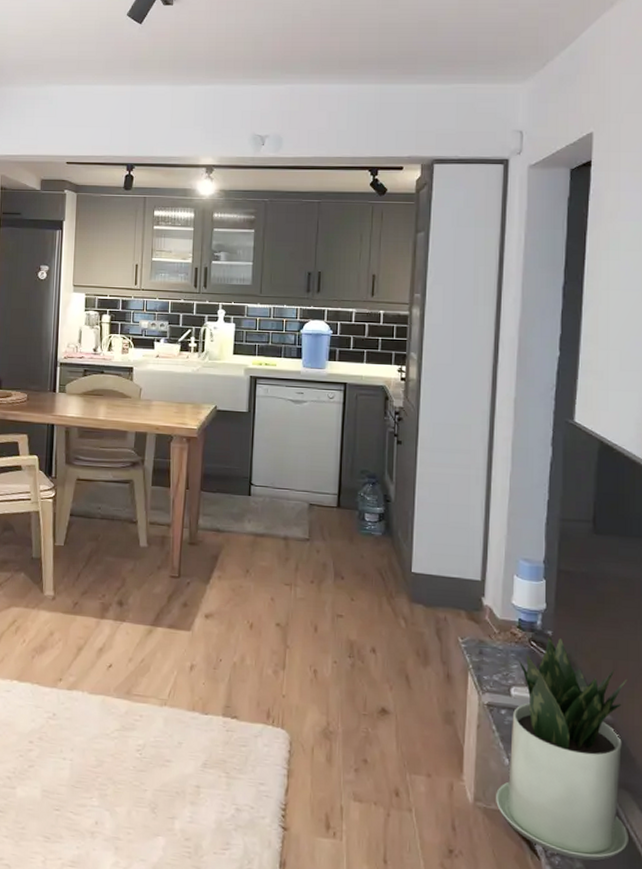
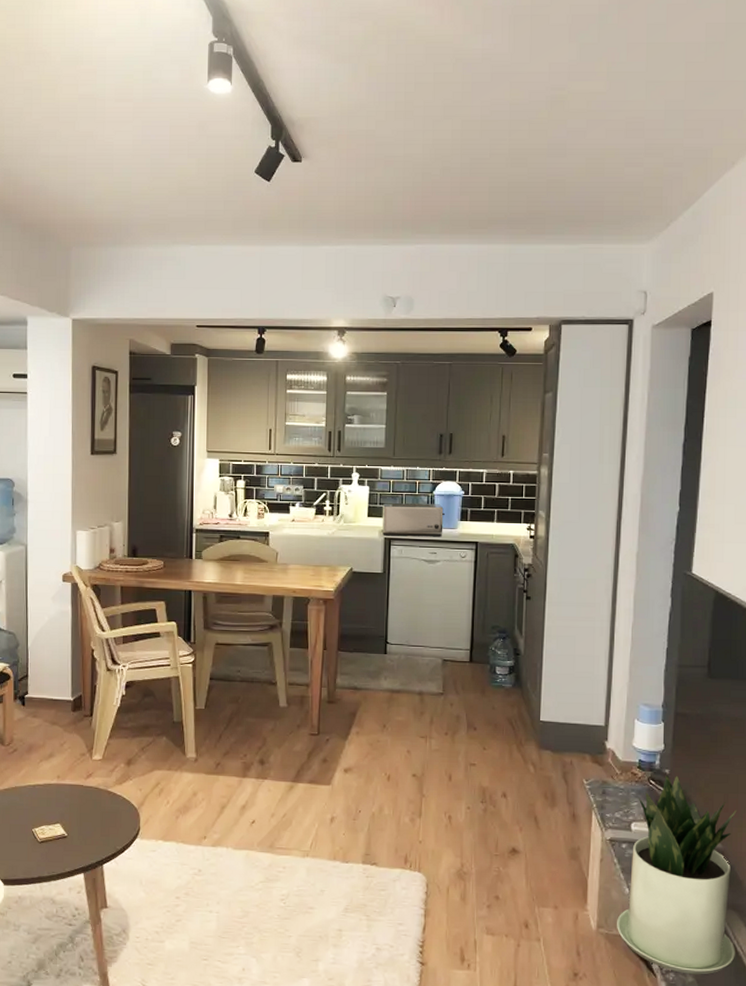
toaster: none [247,341,312,377] -> present [381,503,445,537]

